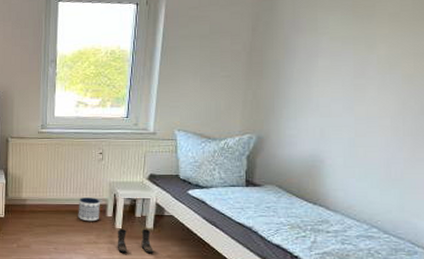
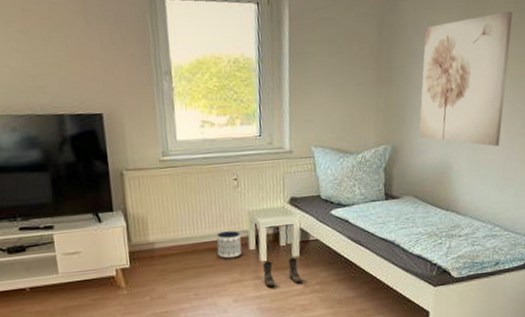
wall art: none [289,9,411,145] -> present [419,11,513,147]

